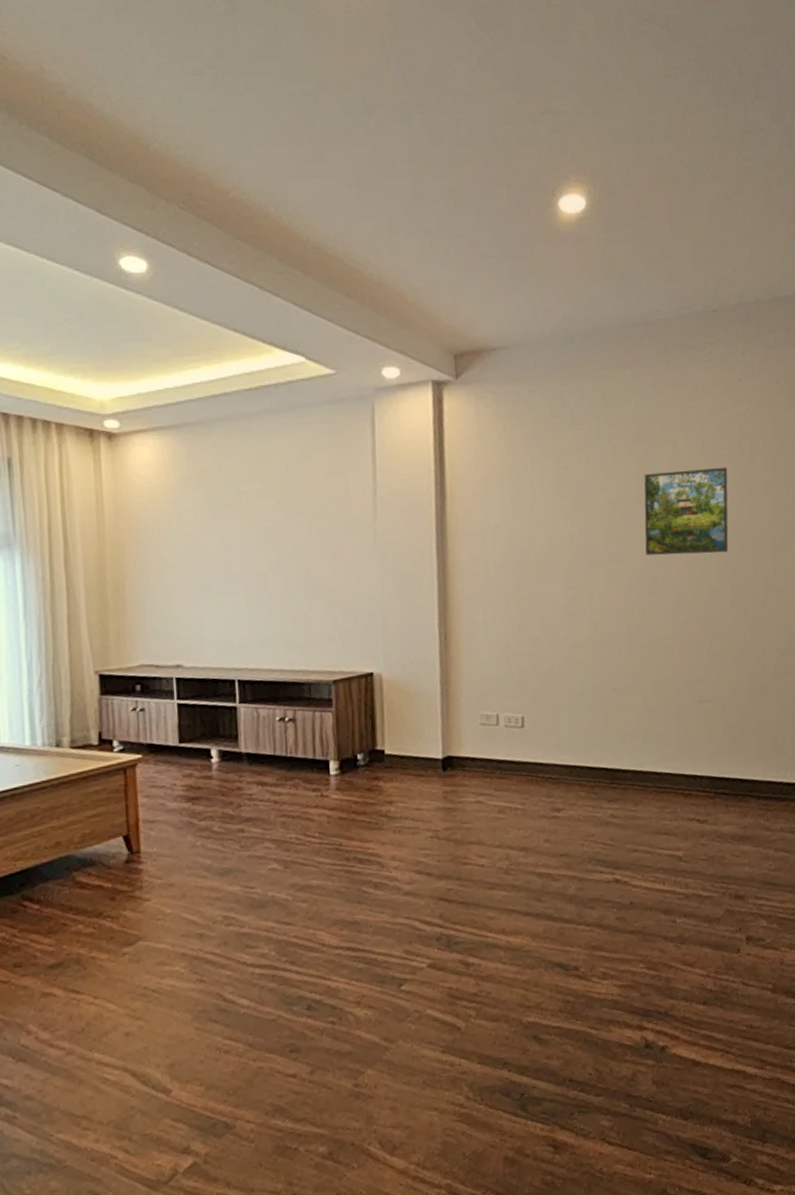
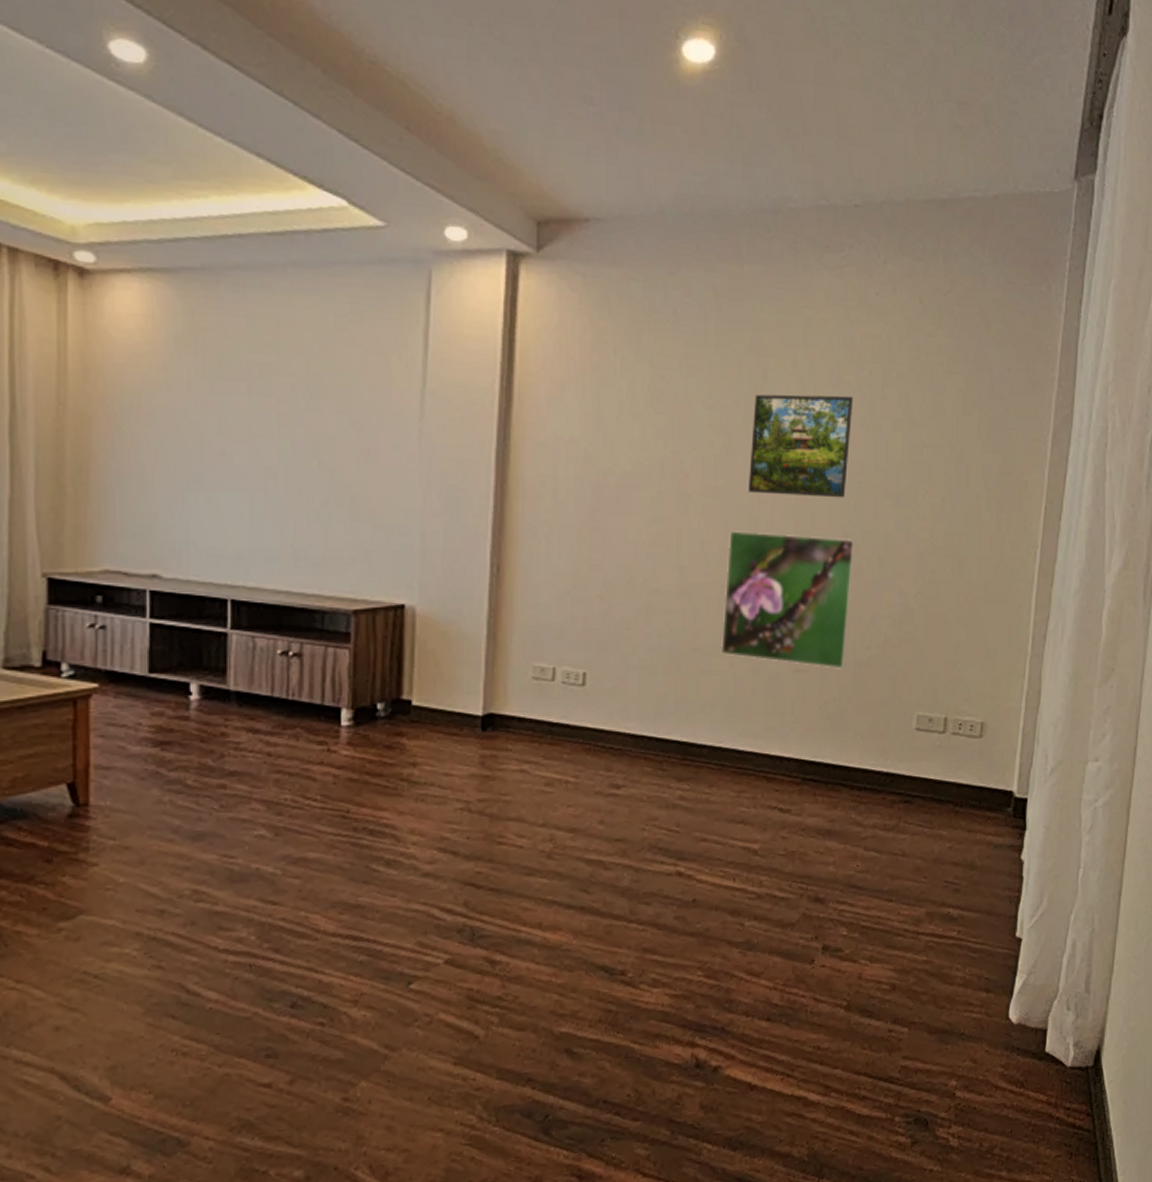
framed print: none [633,586,743,697] -> present [721,531,856,669]

